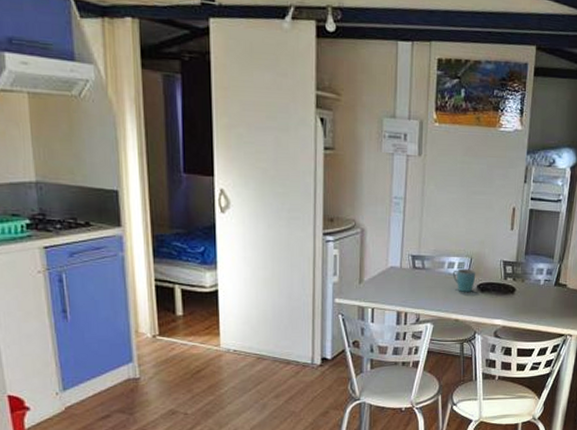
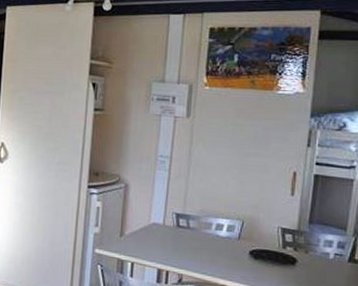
mug: present [452,268,476,292] -> none [220,232,249,258]

